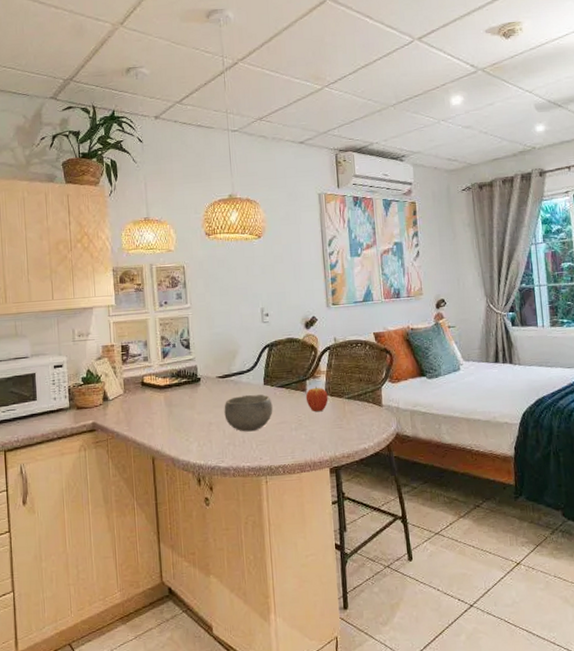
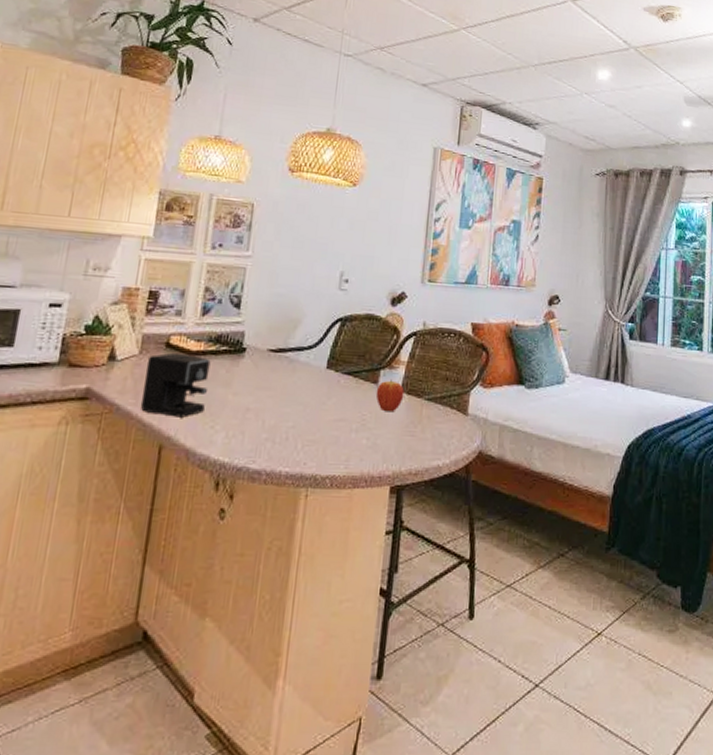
coffee maker: none [130,388,179,436] -> present [140,352,211,418]
bowl: present [224,394,273,432] -> none [268,378,333,427]

